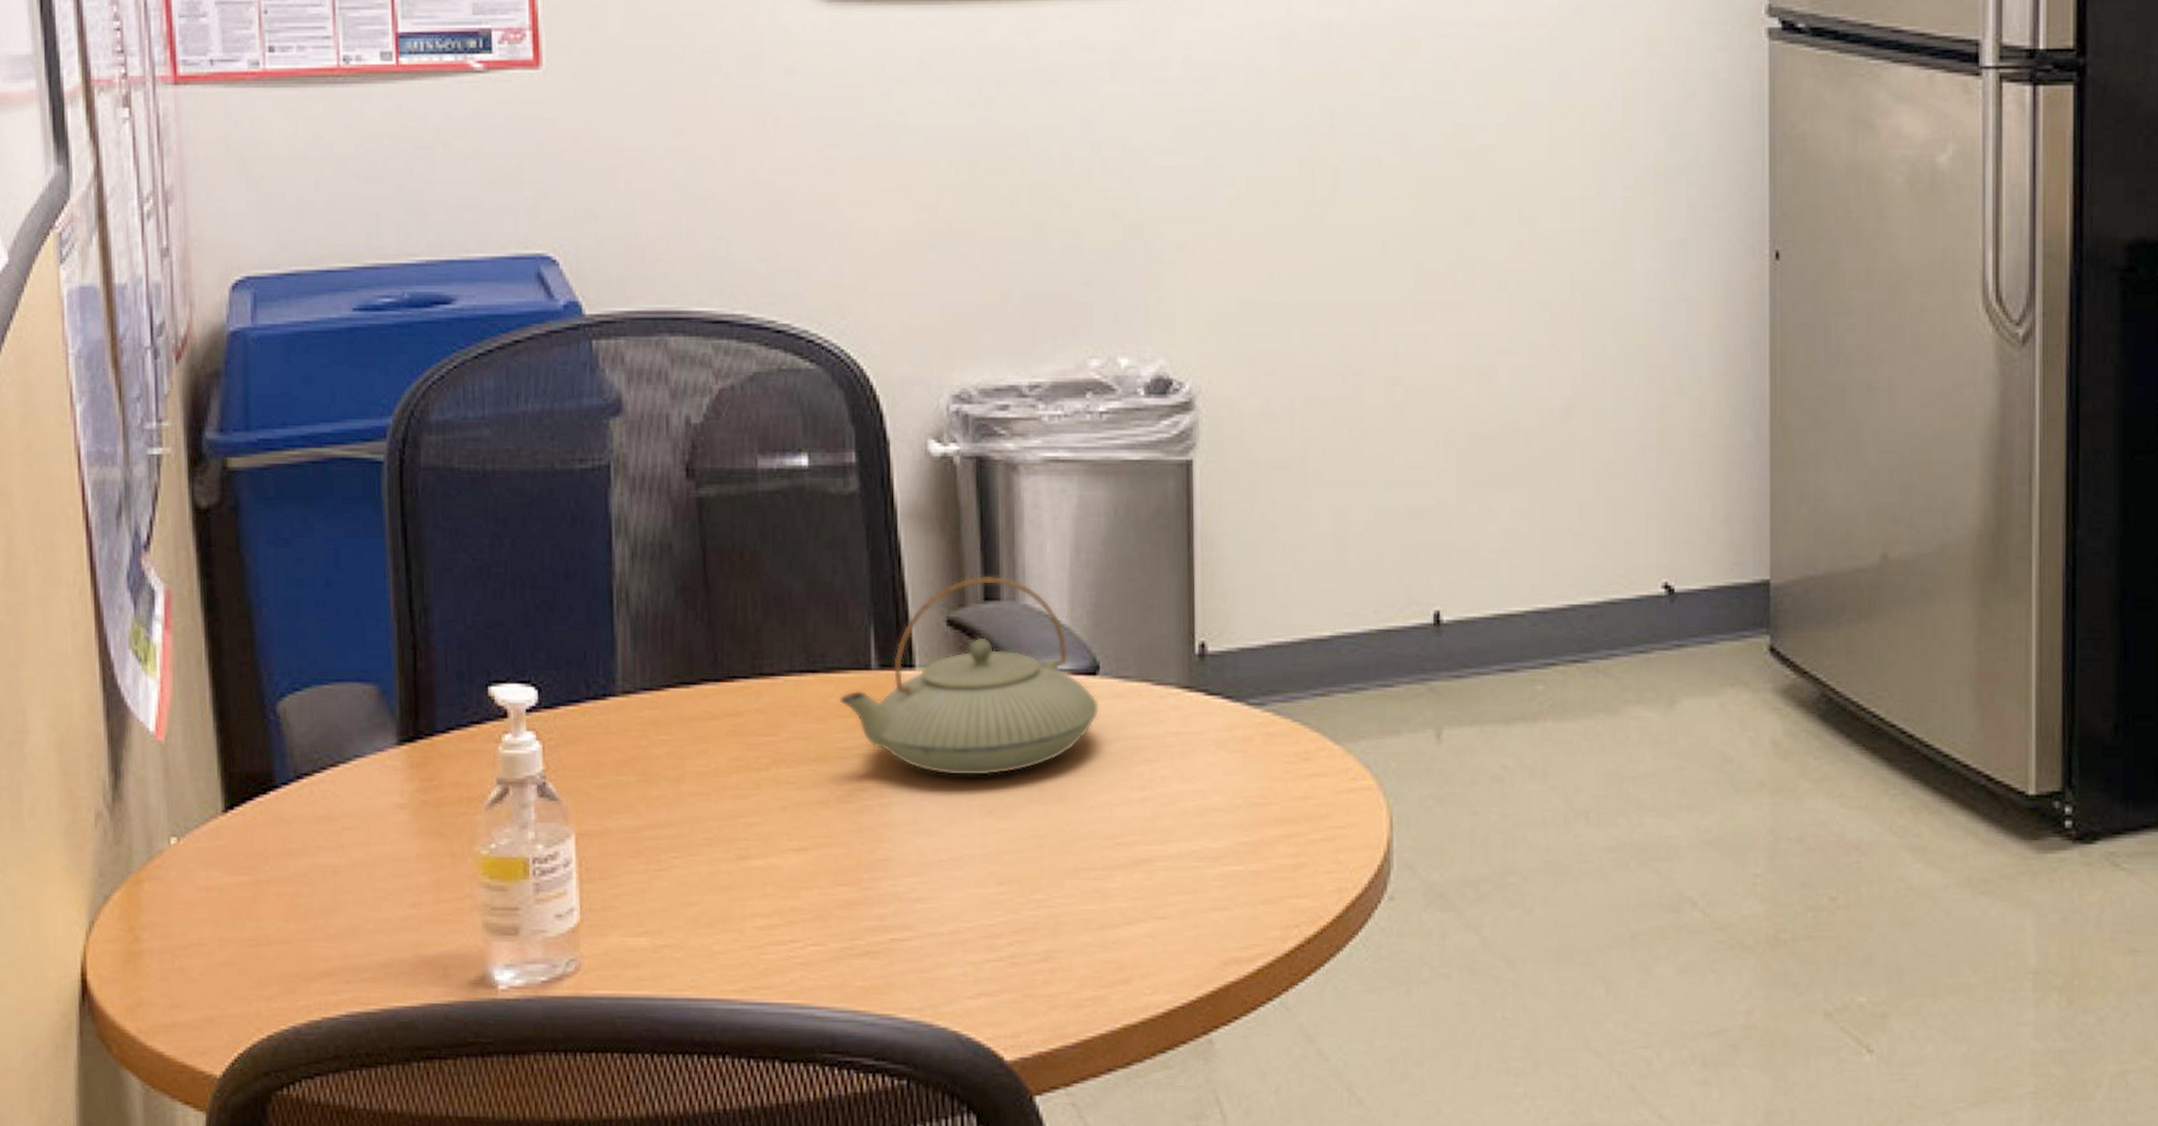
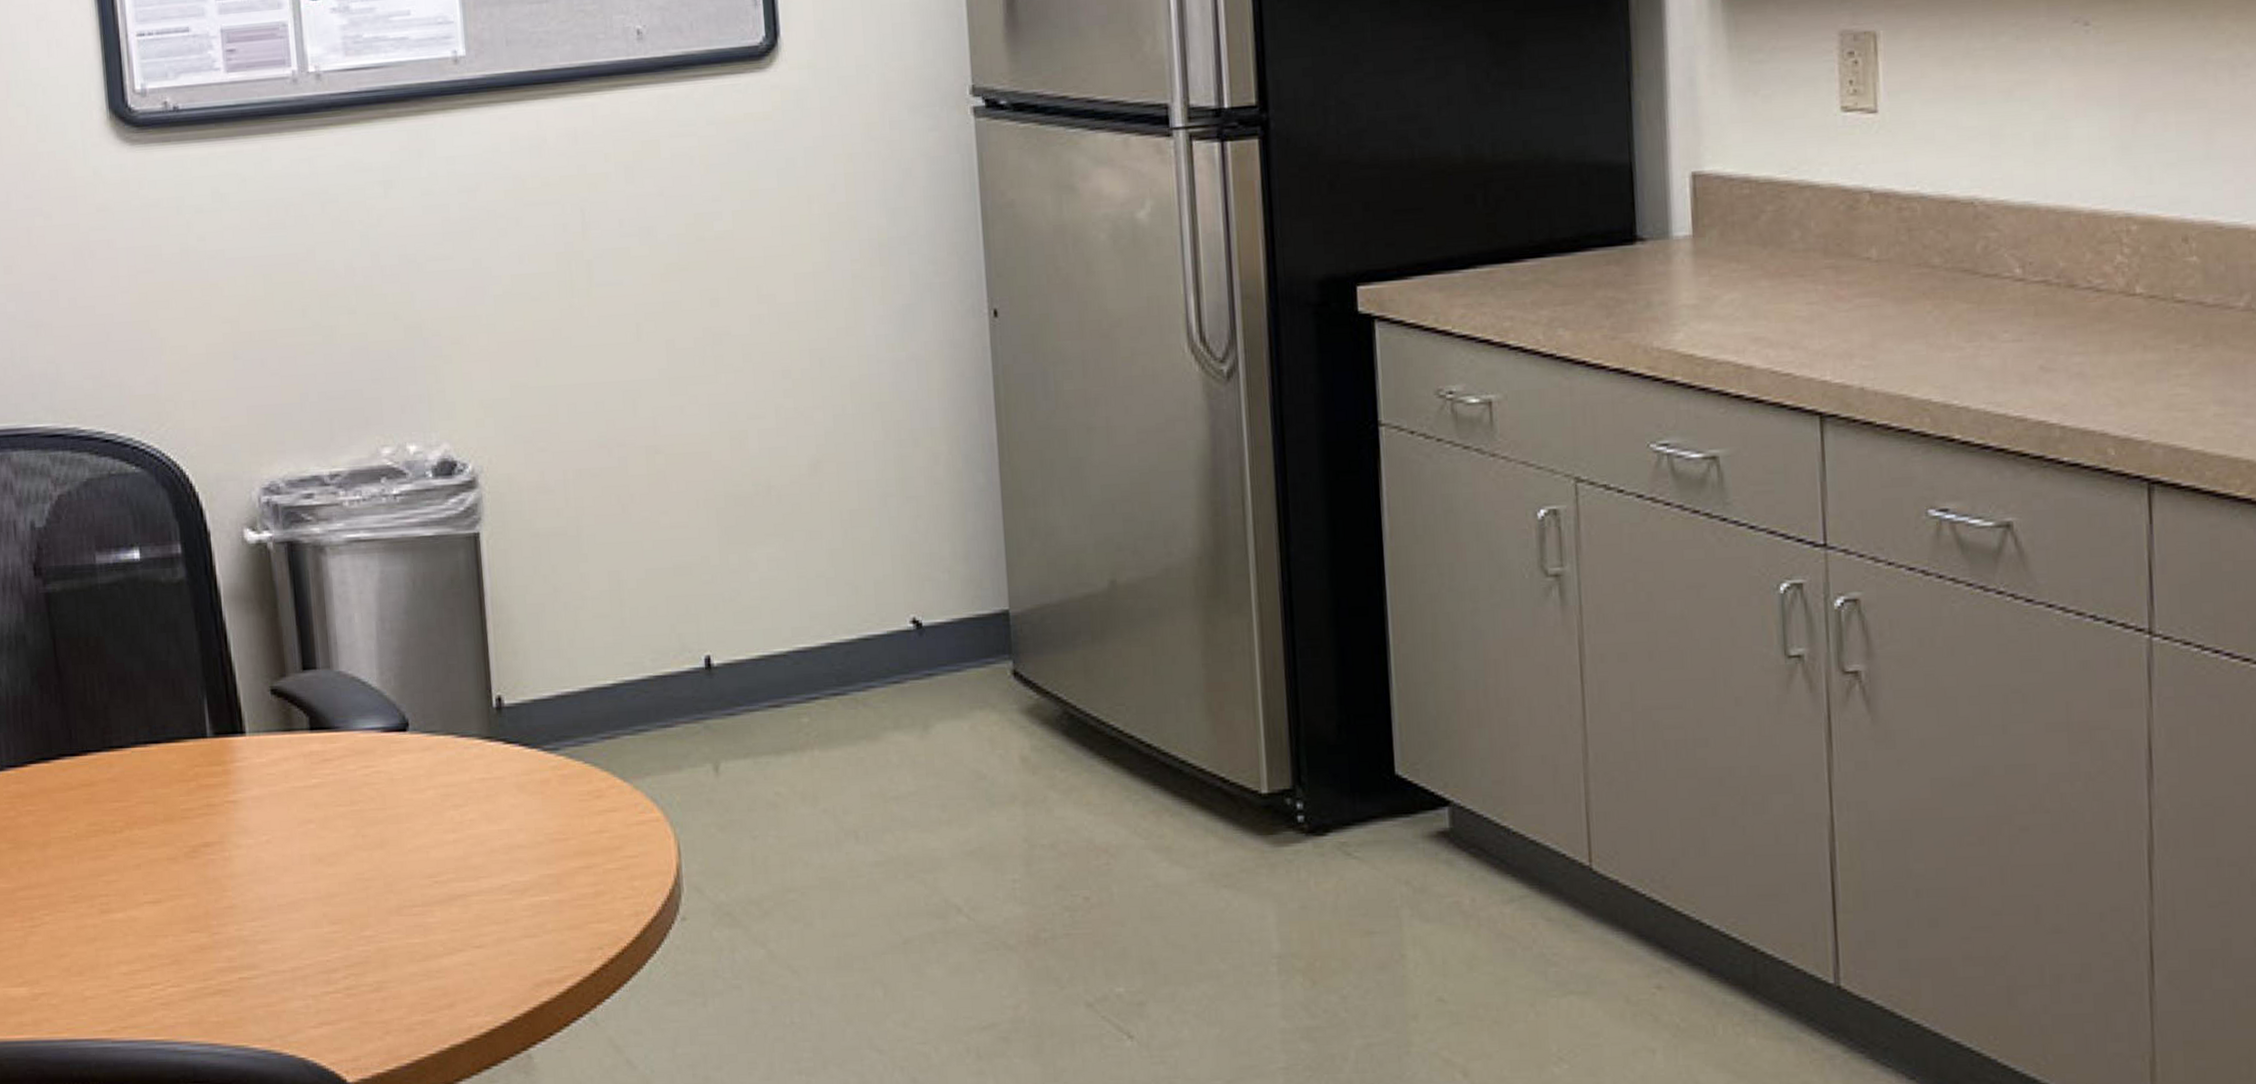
teapot: present [839,575,1100,777] -> none [180,647,412,829]

